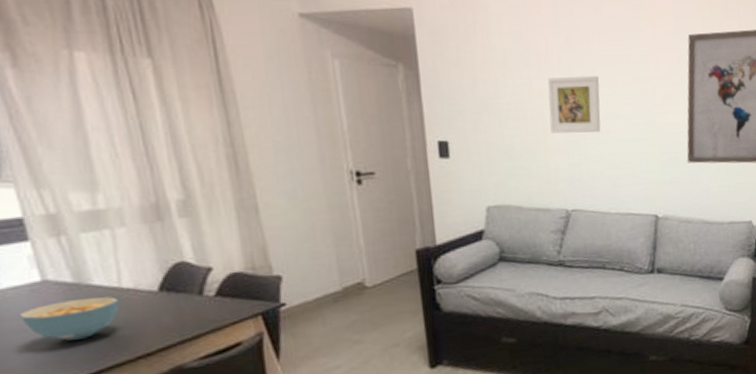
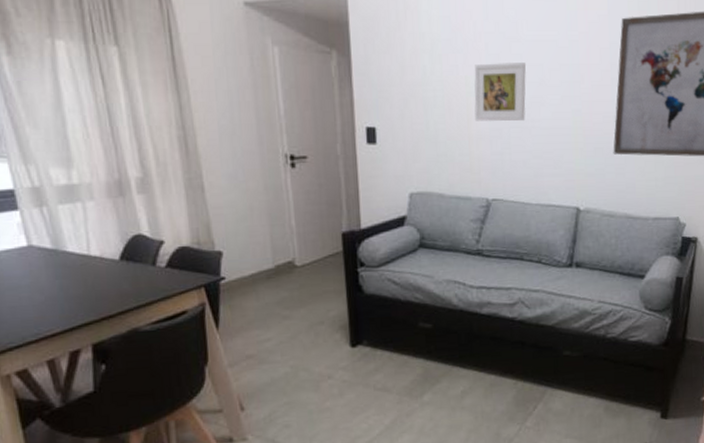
cereal bowl: present [19,296,120,341] -> none [10,262,89,300]

